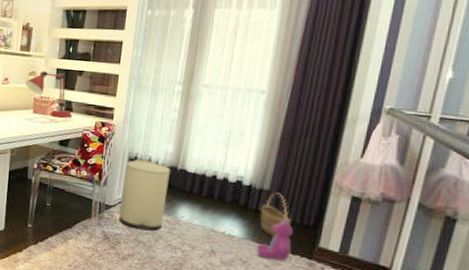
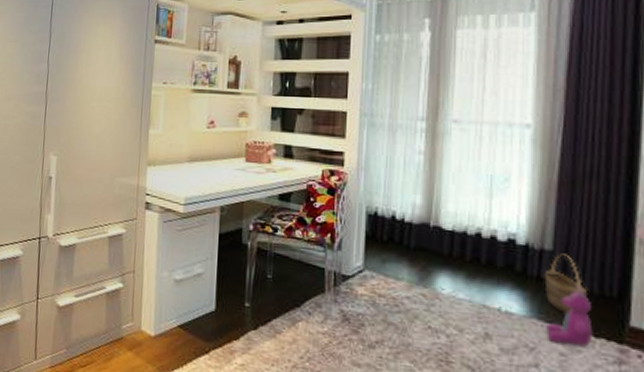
desk lamp: present [25,71,73,119] -> none [235,111,294,167]
pedal bin: present [119,159,170,231] -> none [360,215,421,309]

